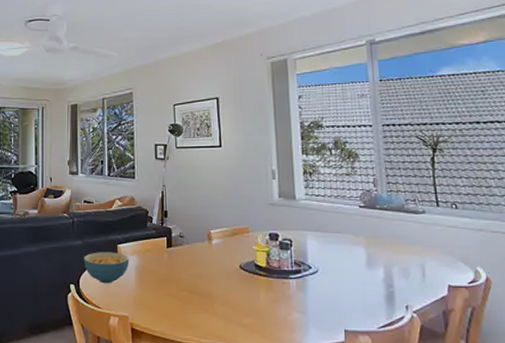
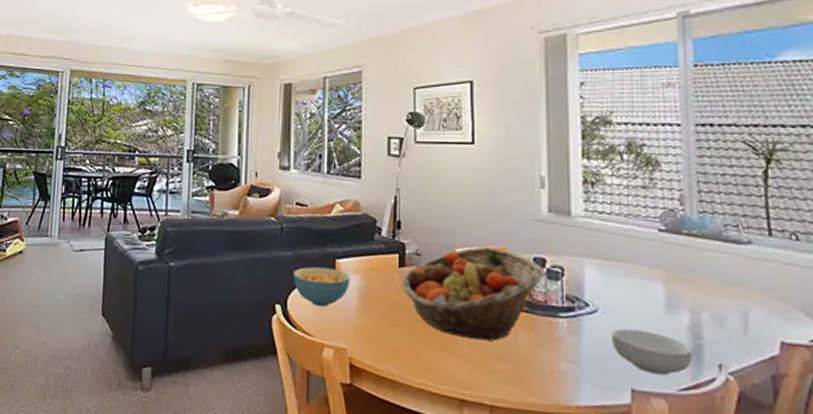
fruit basket: none [169,228,276,301] -> present [402,247,543,341]
cereal bowl: none [328,283,388,317] -> present [611,328,693,375]

